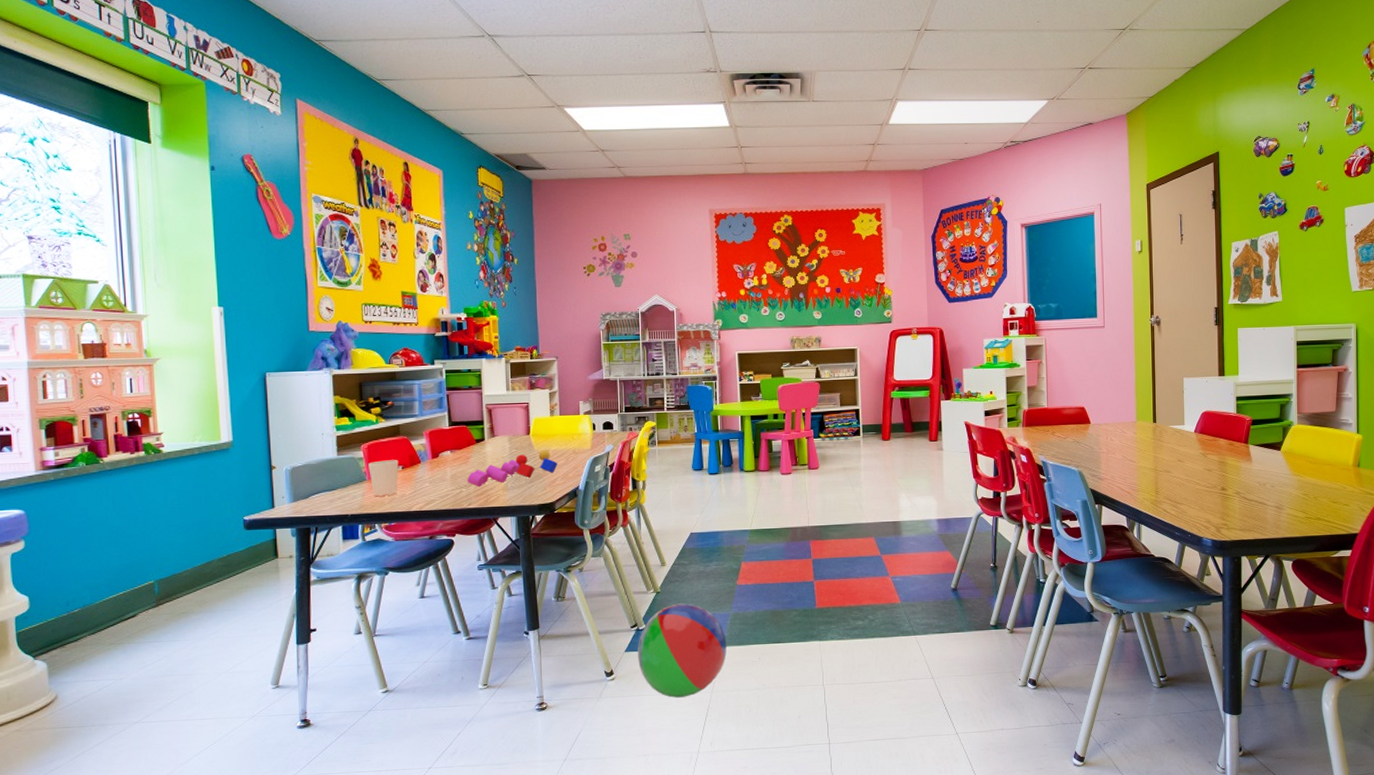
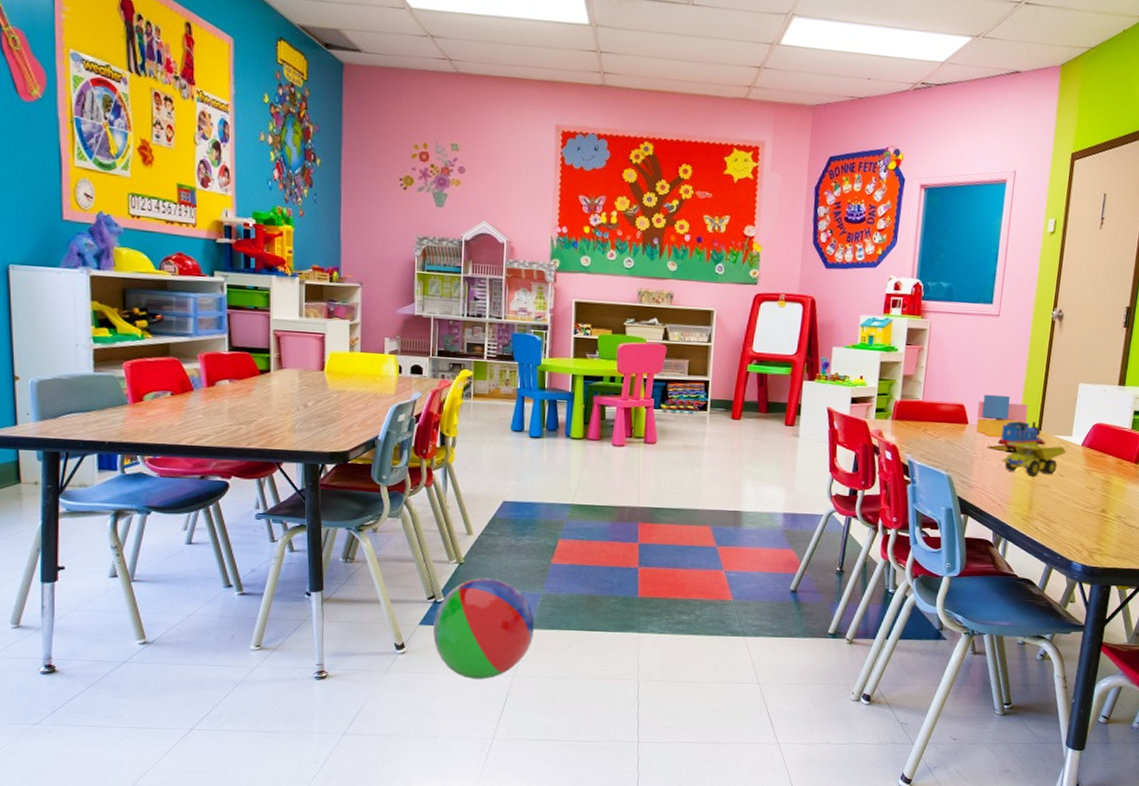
cup: present [368,460,399,497] -> none [131,383,167,426]
toy blocks: present [467,450,558,487] -> none [248,390,355,426]
toy blocks: none [1097,395,1142,432] -> present [976,394,1029,437]
toy train: none [1110,415,1162,446] -> present [986,421,1046,454]
toy truck: none [1124,433,1182,464] -> present [1001,441,1066,477]

